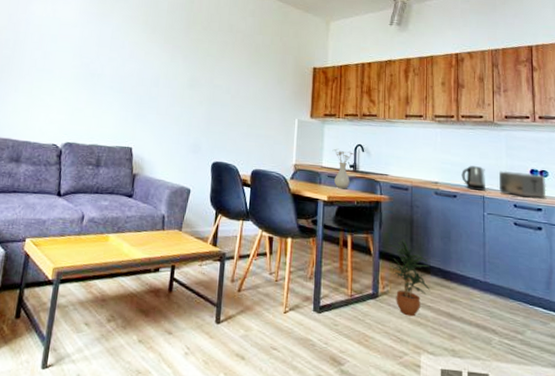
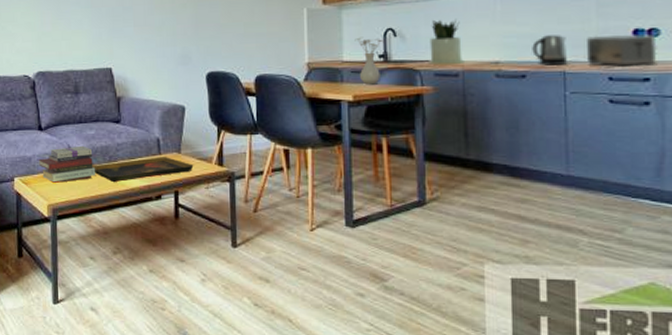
books: none [51,214,104,248] -> present [38,145,96,183]
decorative tray: none [101,232,192,252] -> present [92,157,194,182]
planter: none [387,143,414,181] -> present [429,18,466,66]
potted plant: present [389,238,431,317] -> none [437,134,494,223]

